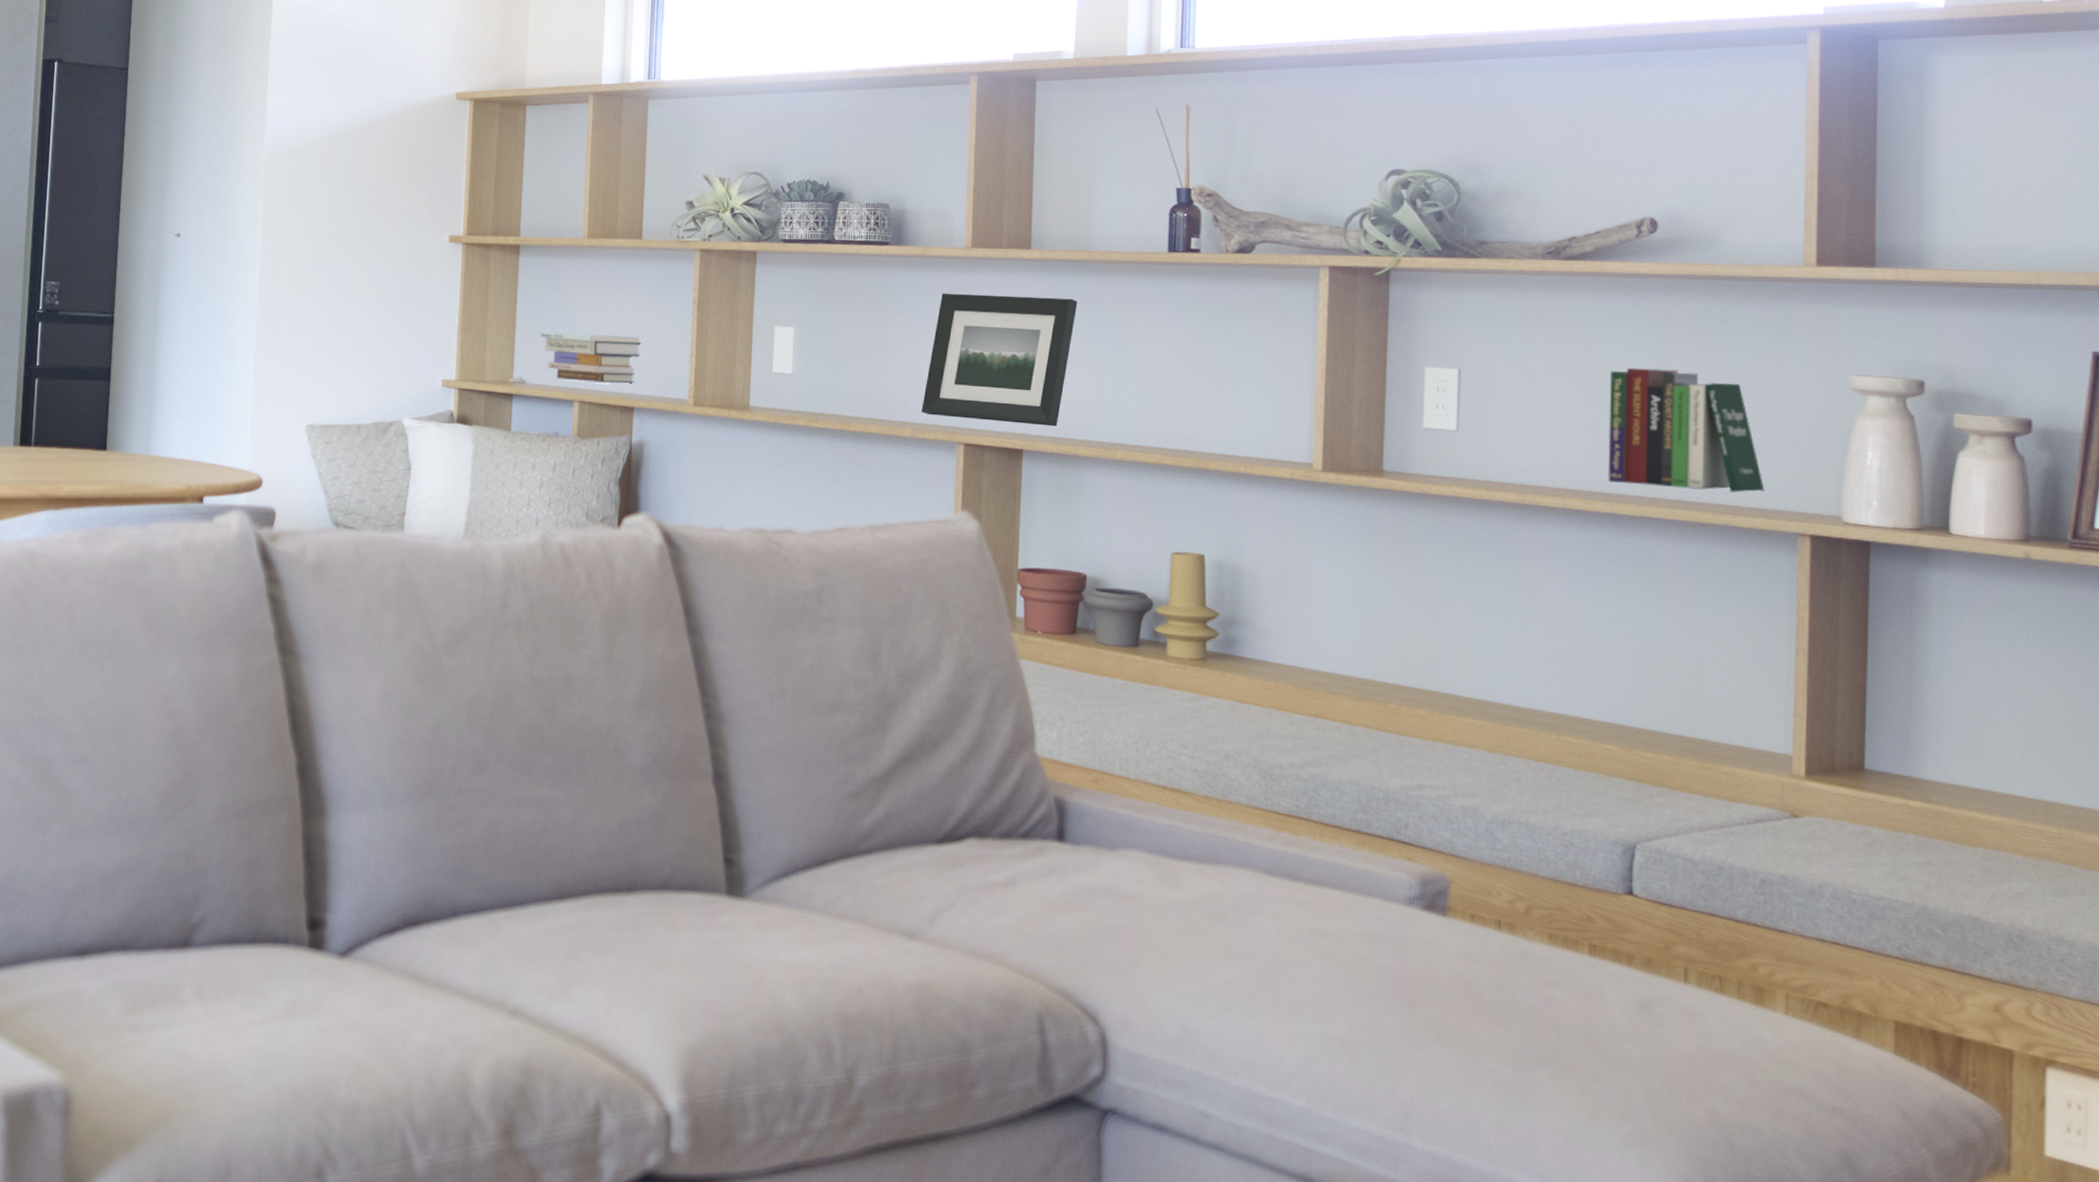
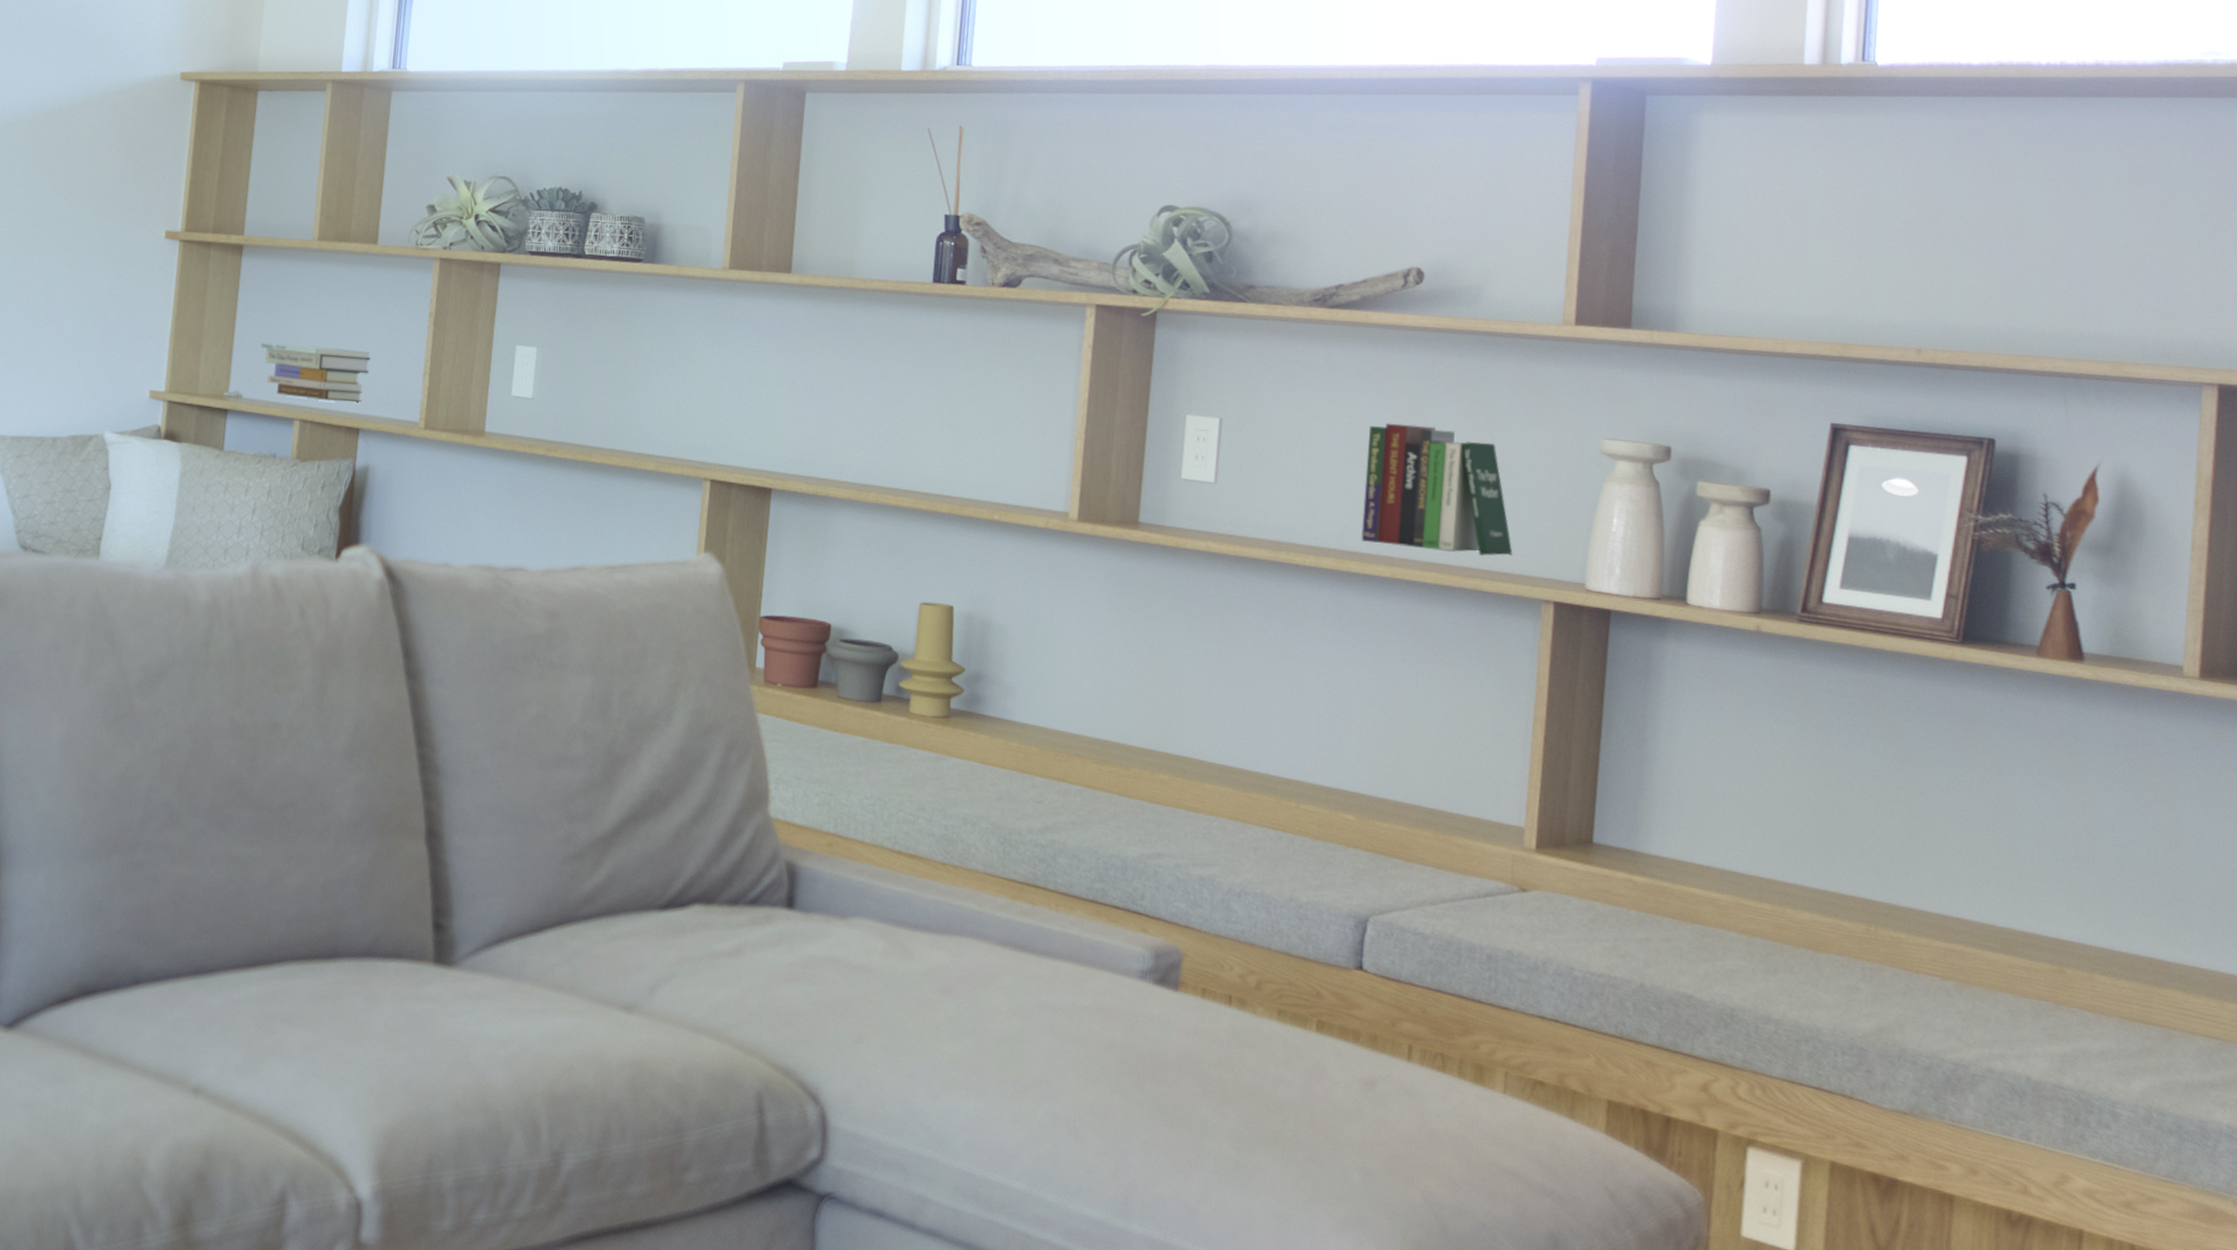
picture frame: present [921,293,1078,427] -> none [668,316,837,465]

